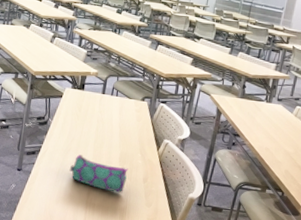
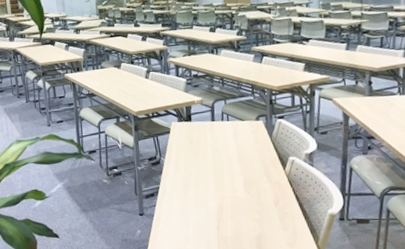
pencil case: present [69,155,129,194] -> none [192,188,256,222]

